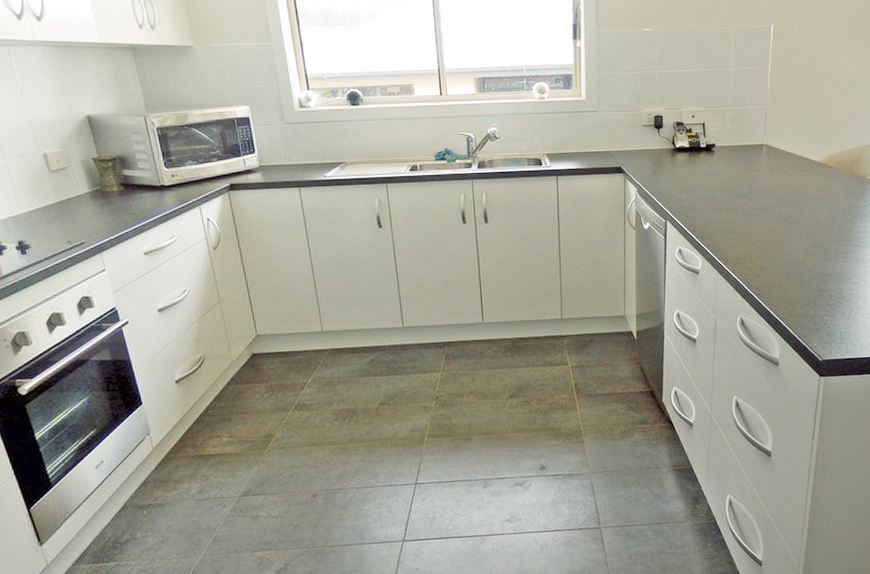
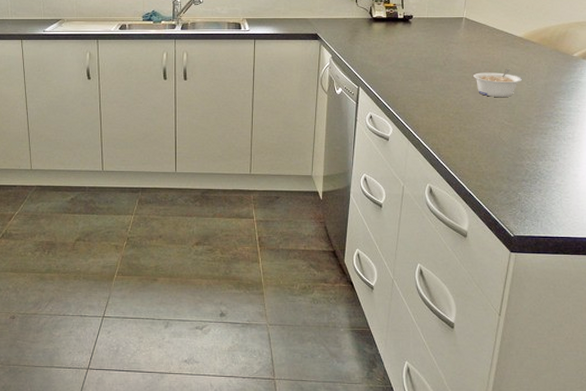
legume: none [776,195,822,224] -> present [473,69,522,97]

